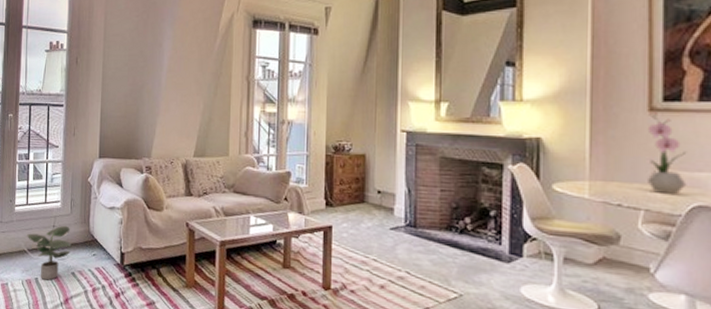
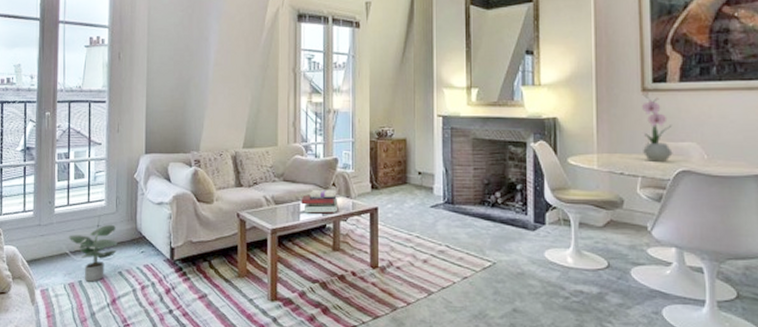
books: none [251,202,290,230] -> present [301,189,338,214]

